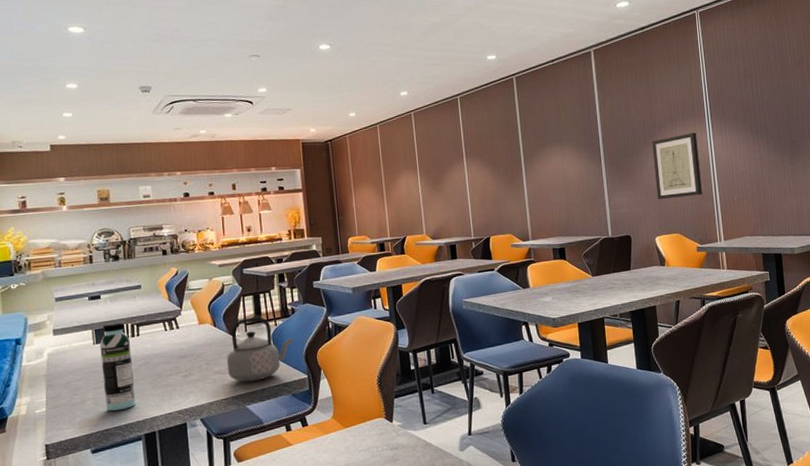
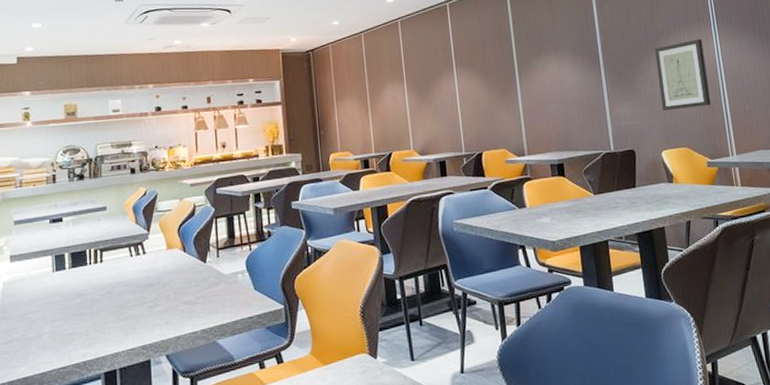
water bottle: present [99,322,136,412] -> none [59,247,96,347]
teapot: present [226,317,293,382] -> none [196,241,268,314]

